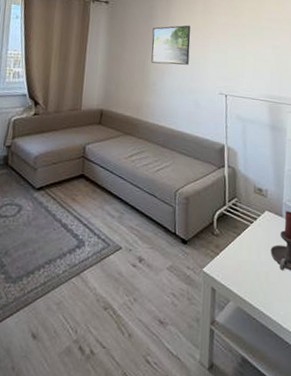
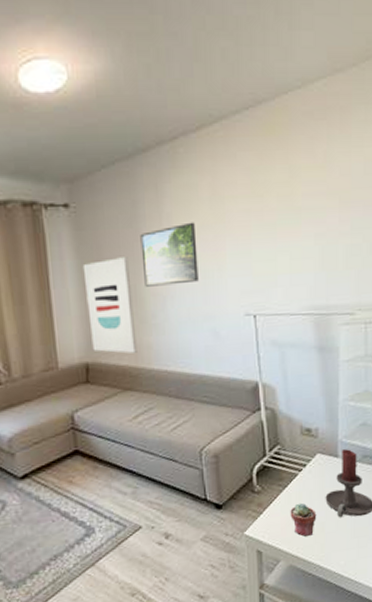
wall art: none [108,40,142,108] -> present [82,257,137,354]
potted succulent: none [241,251,263,282] -> present [290,502,317,537]

